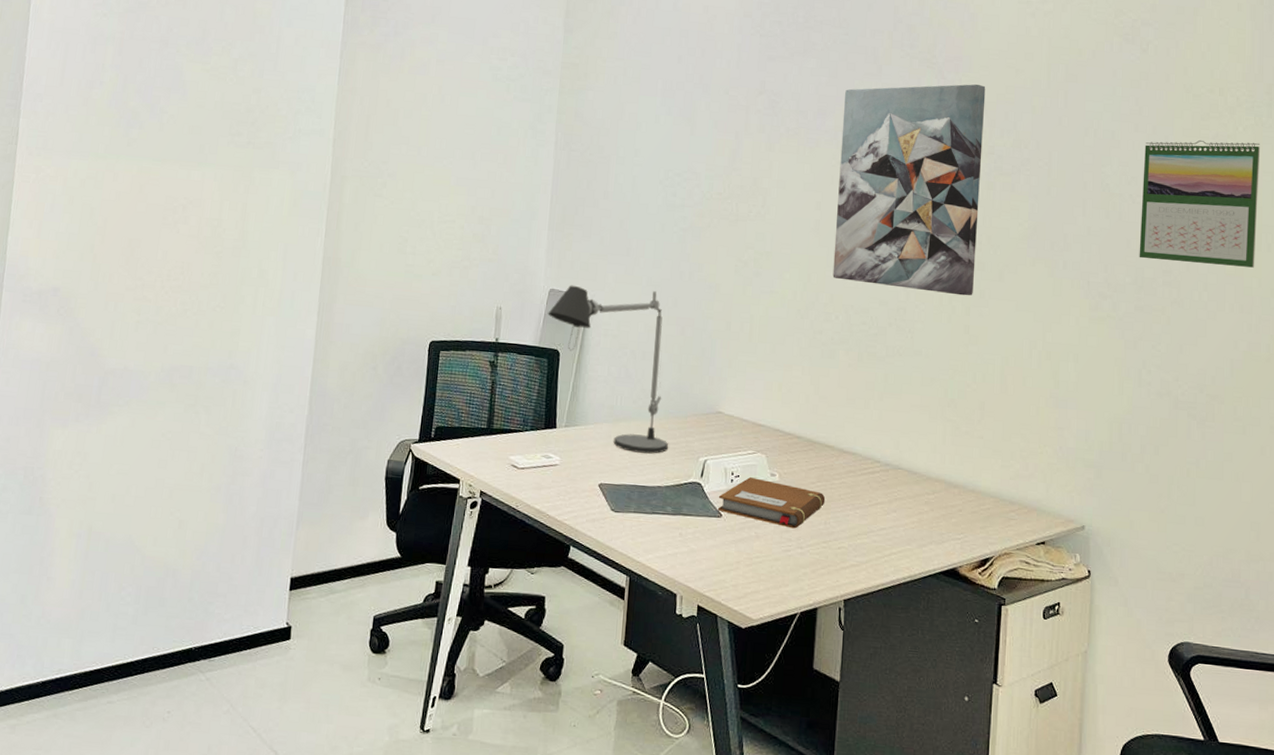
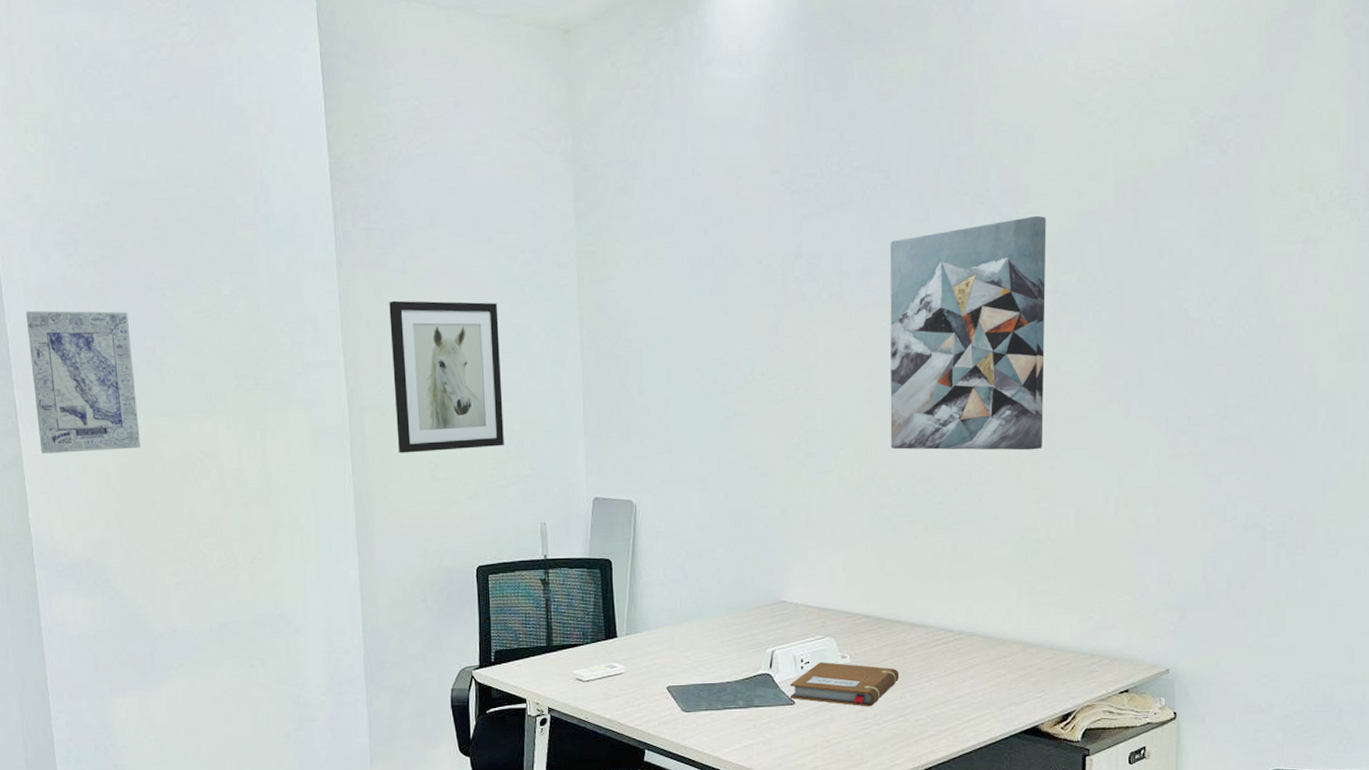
wall art: none [33,48,141,187] -> present [25,310,140,454]
wall art: none [372,83,484,230] -> present [389,300,504,453]
desk lamp: present [548,285,668,454] -> none [594,485,733,652]
calendar: present [1139,139,1261,268] -> none [1221,240,1357,386]

